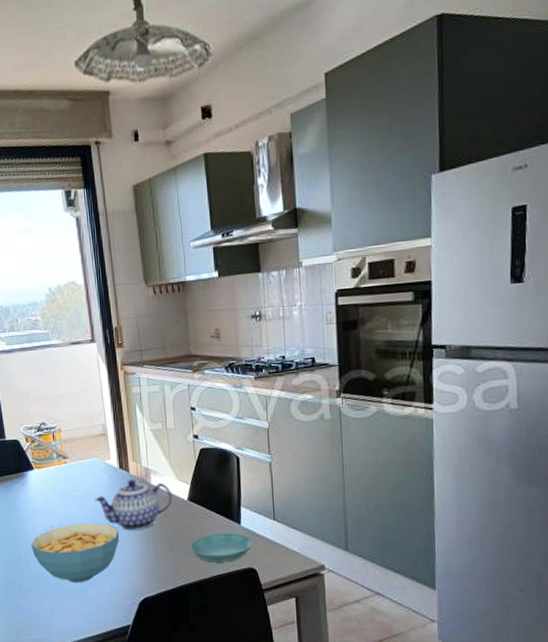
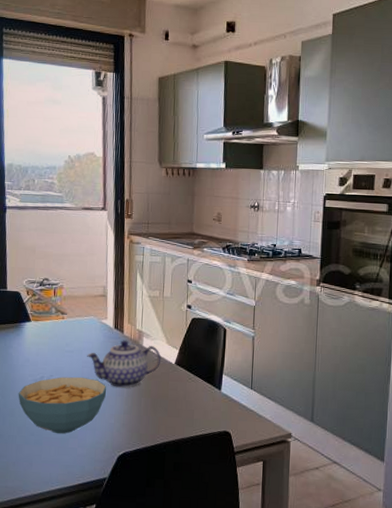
saucer: present [190,532,253,563] -> none [172,397,230,425]

